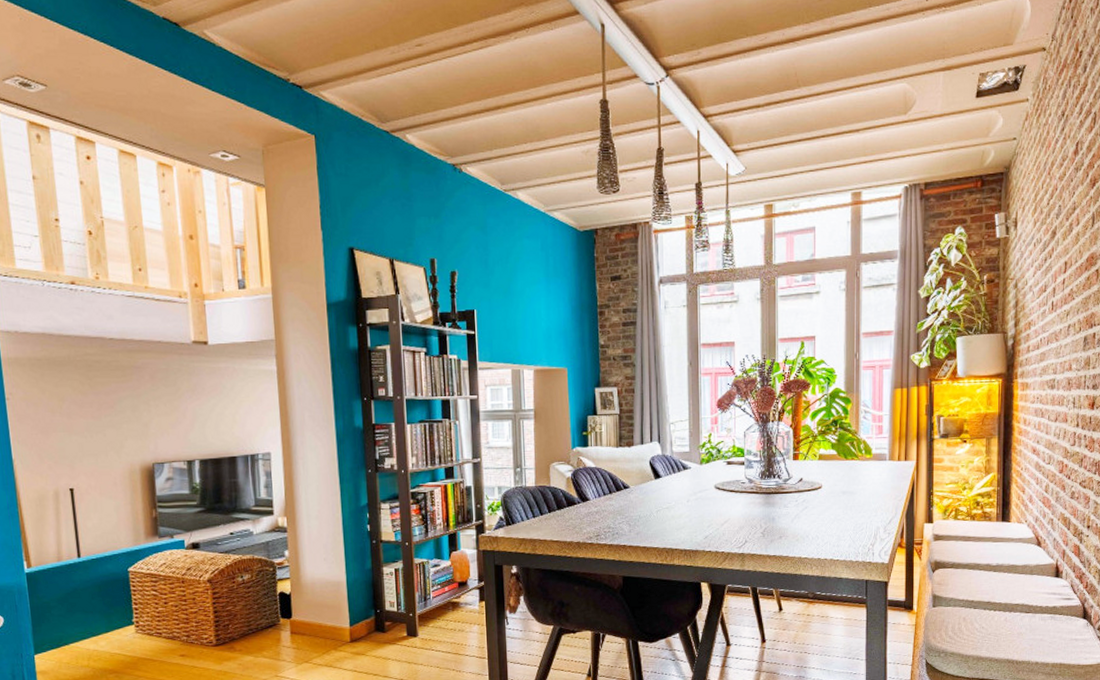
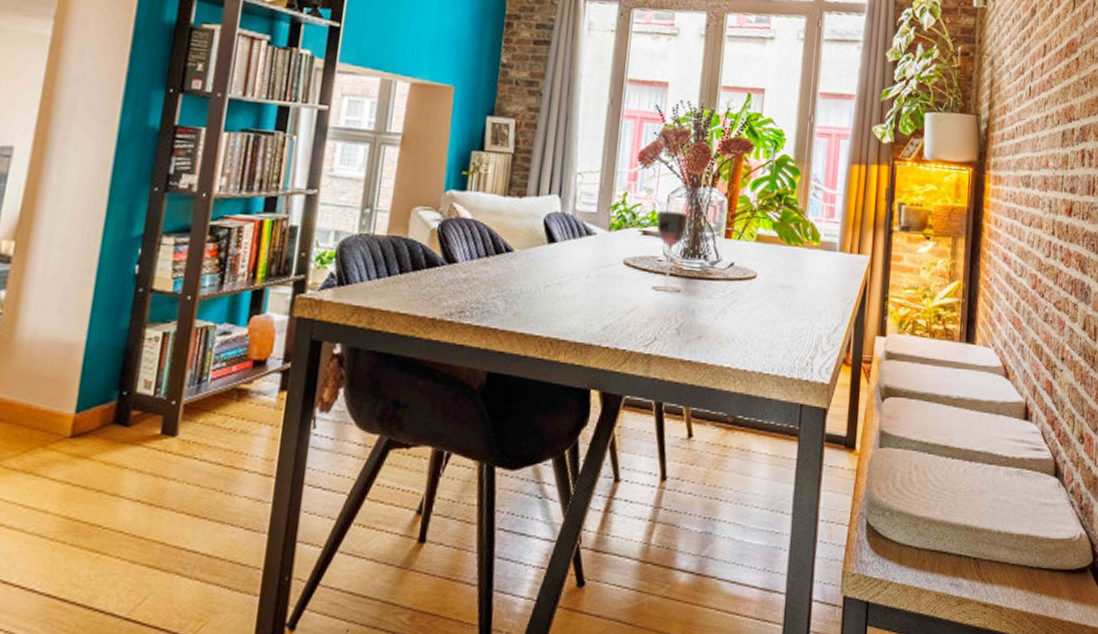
wineglass: none [737,443,762,506] -> present [651,210,689,292]

